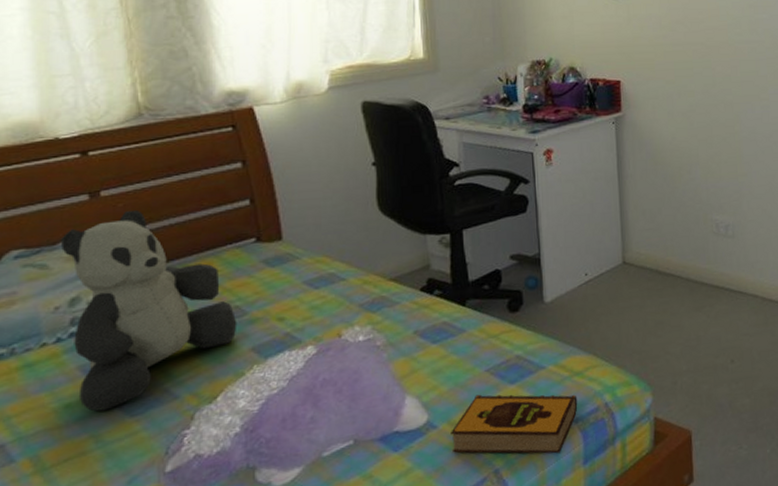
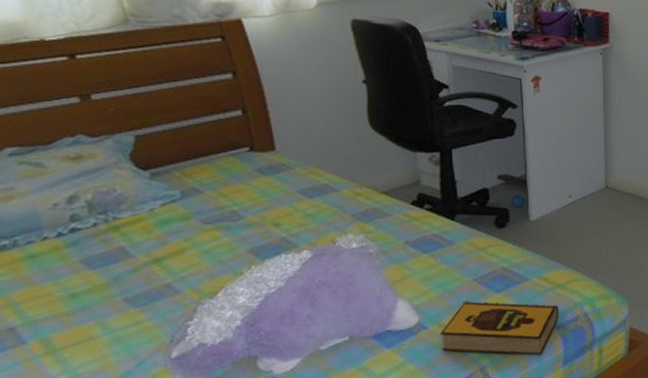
teddy bear: present [60,209,237,412] -> none [54,114,234,302]

